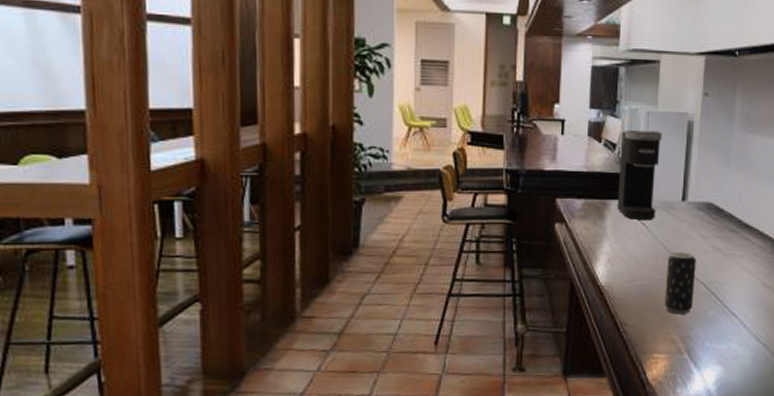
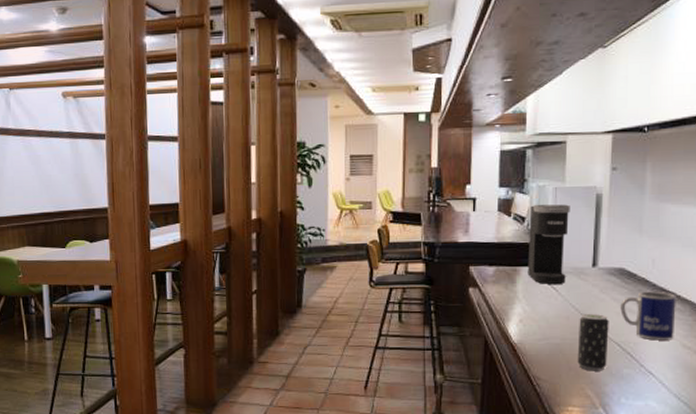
mug: none [707,227,759,280] -> present [620,291,676,341]

